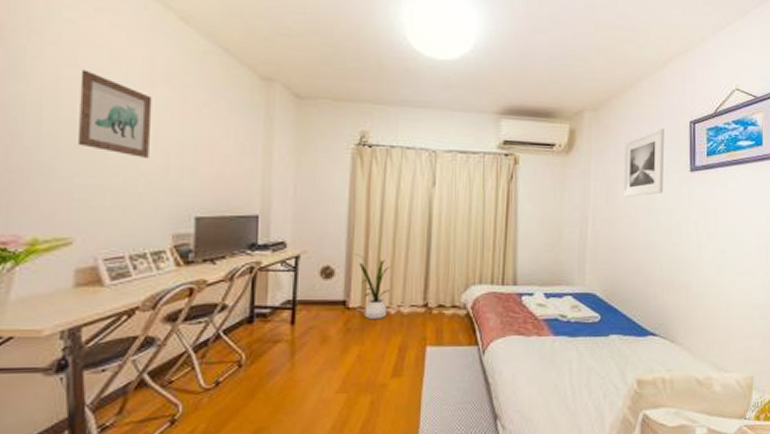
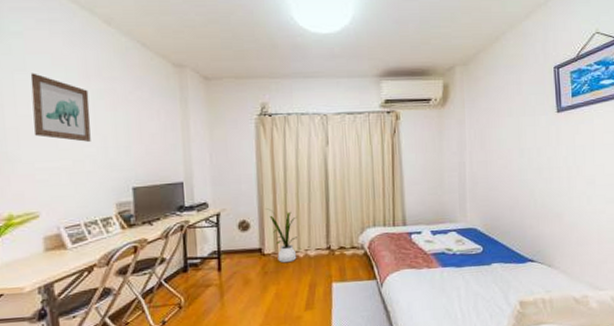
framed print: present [624,129,664,198] -> none [495,76,532,141]

